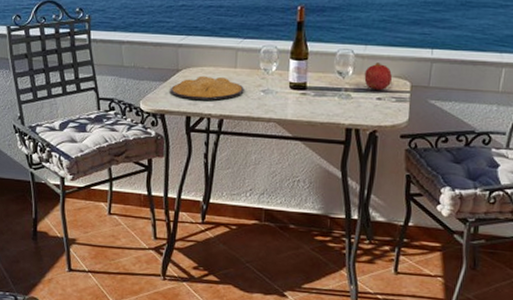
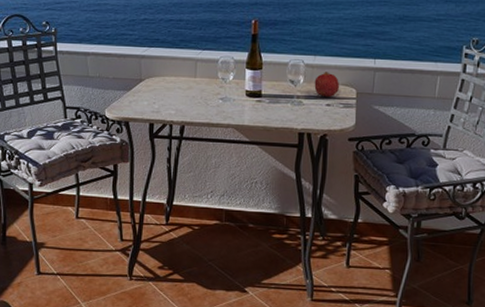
plate: present [169,75,244,101] -> none [133,85,204,109]

